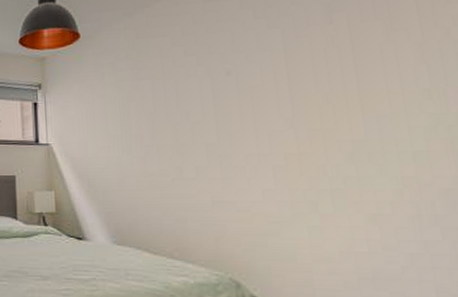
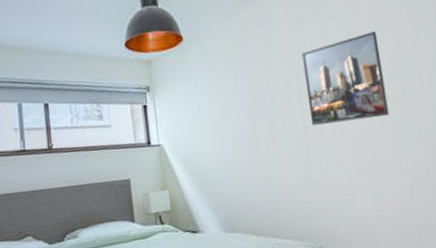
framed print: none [220,29,339,138] -> present [301,31,390,126]

